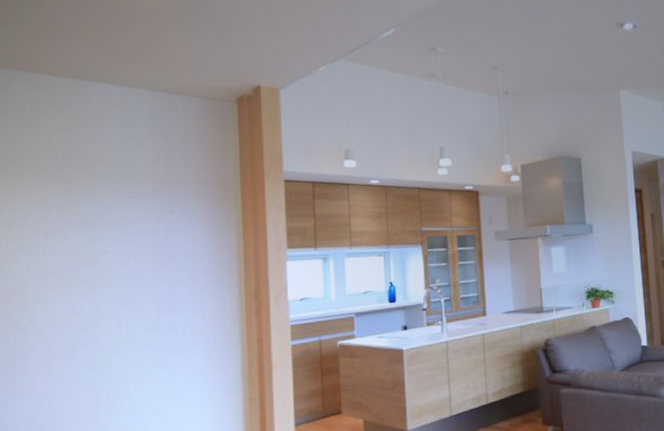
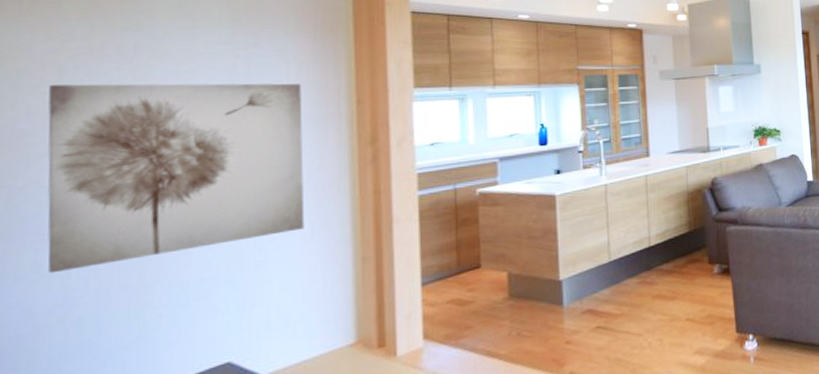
wall art: none [39,244,207,396] -> present [47,83,305,274]

